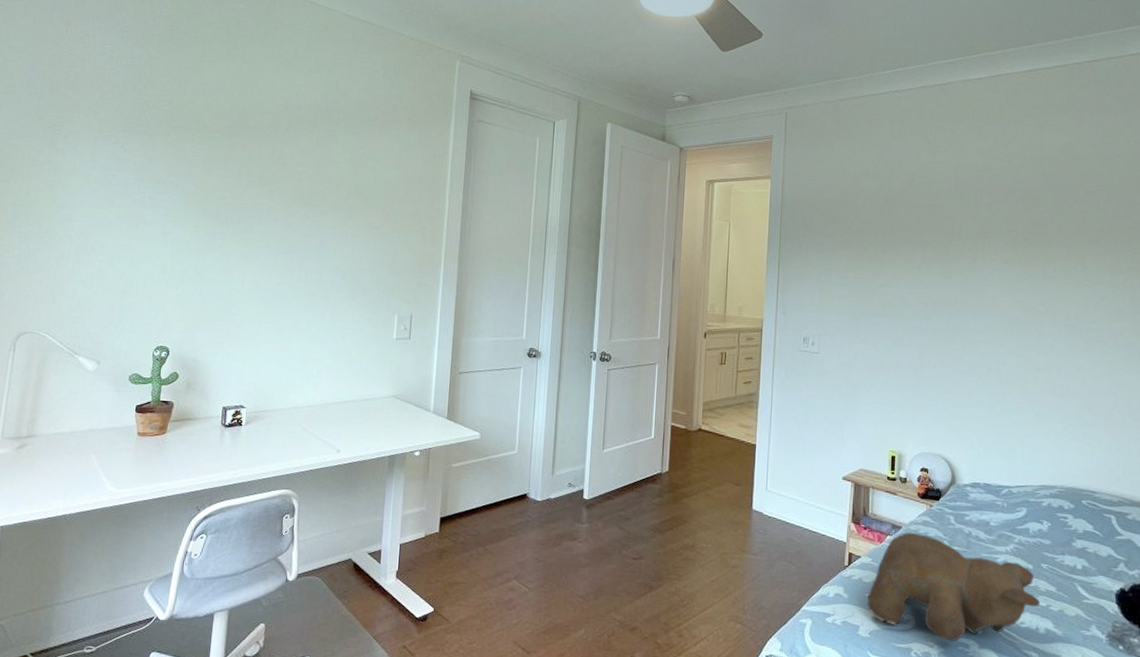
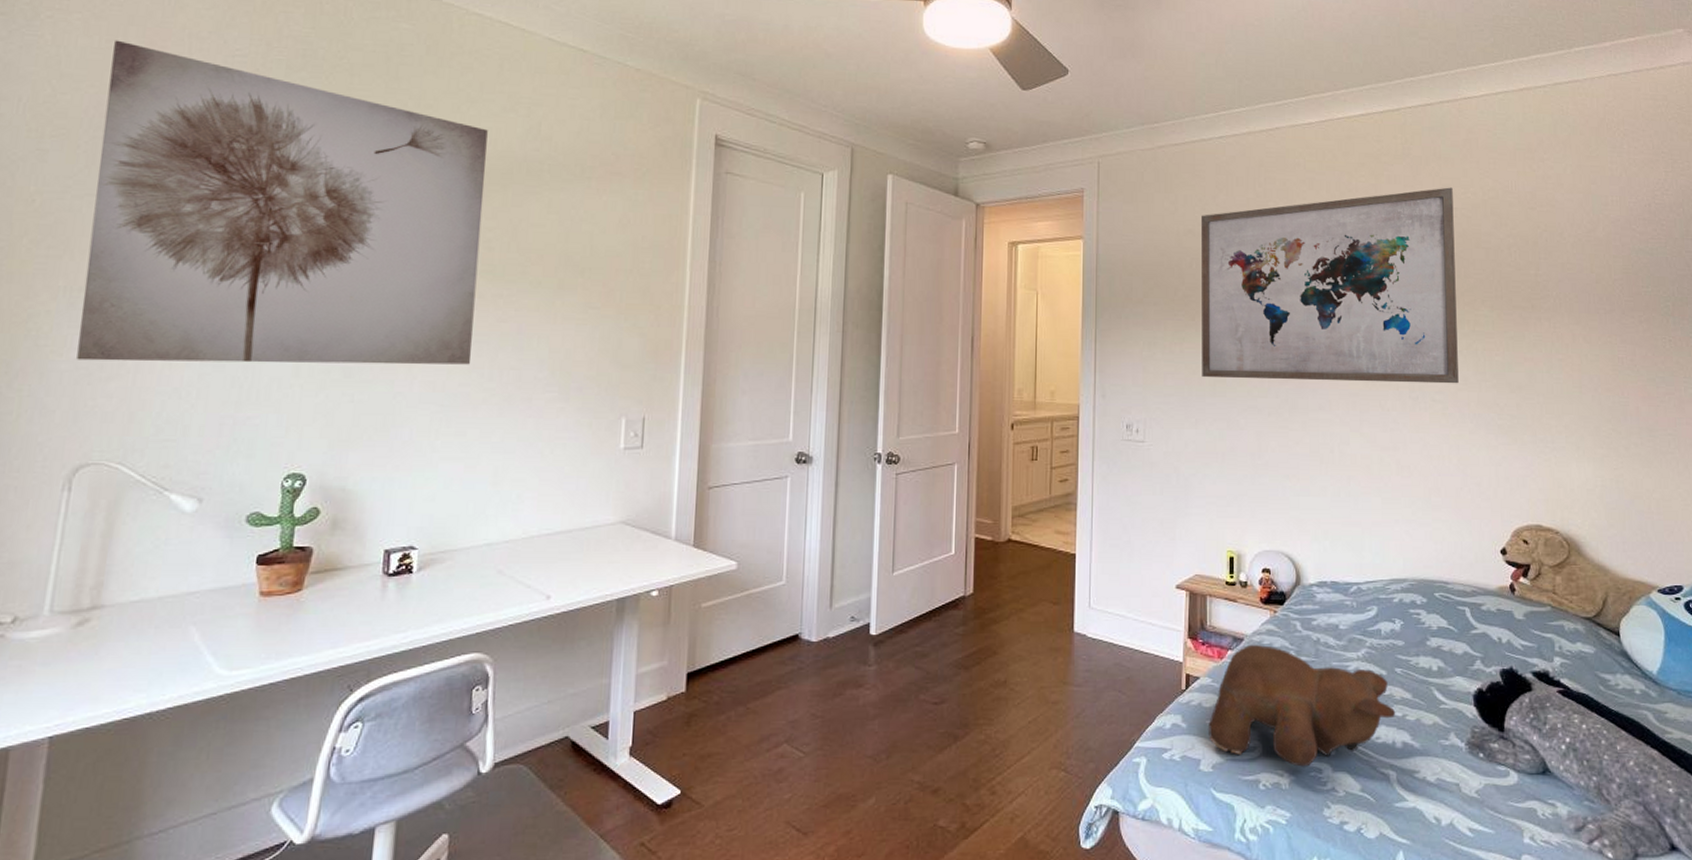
wall art: none [19,21,300,269] -> present [76,40,488,365]
wall art: none [872,136,1116,315] -> present [1202,187,1459,384]

